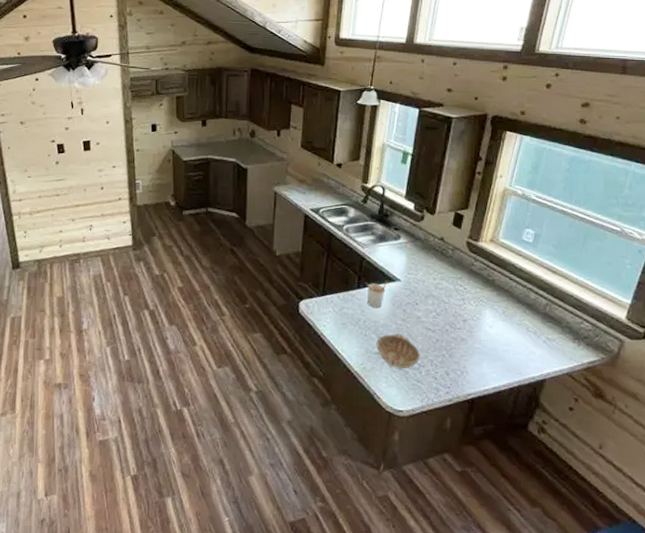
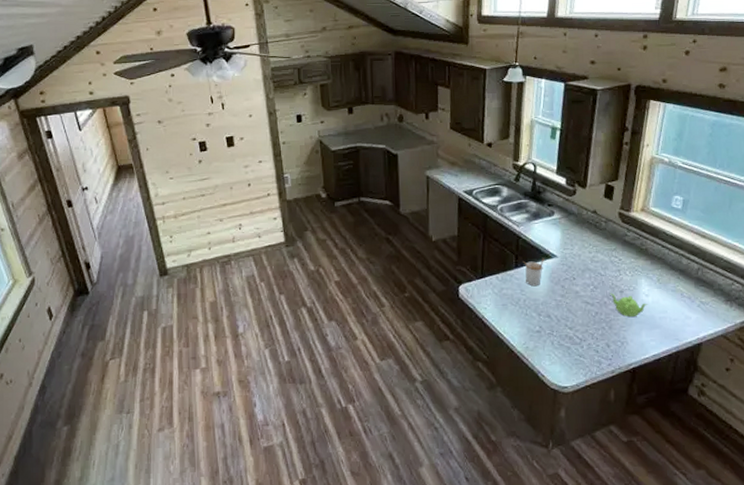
decorative bowl: present [376,333,420,368] -> none [537,310,581,344]
teapot: none [452,321,492,348] -> present [610,293,648,318]

